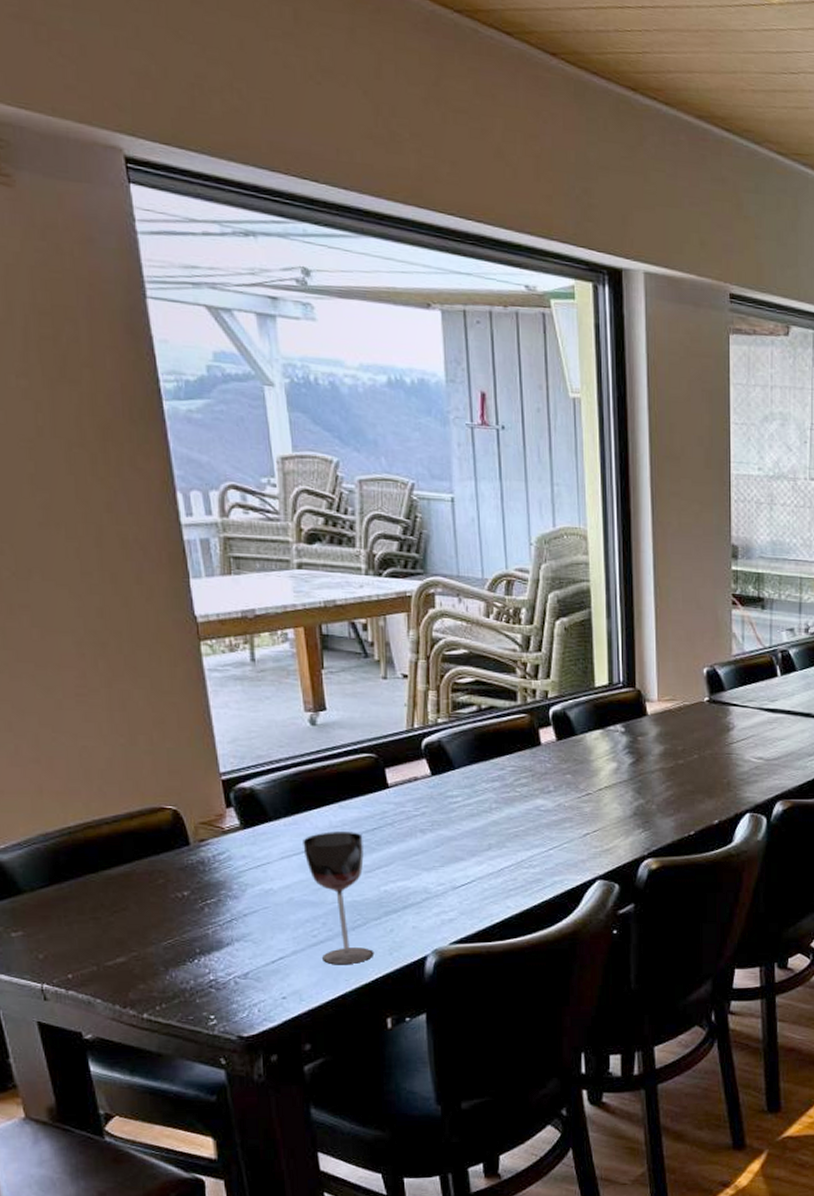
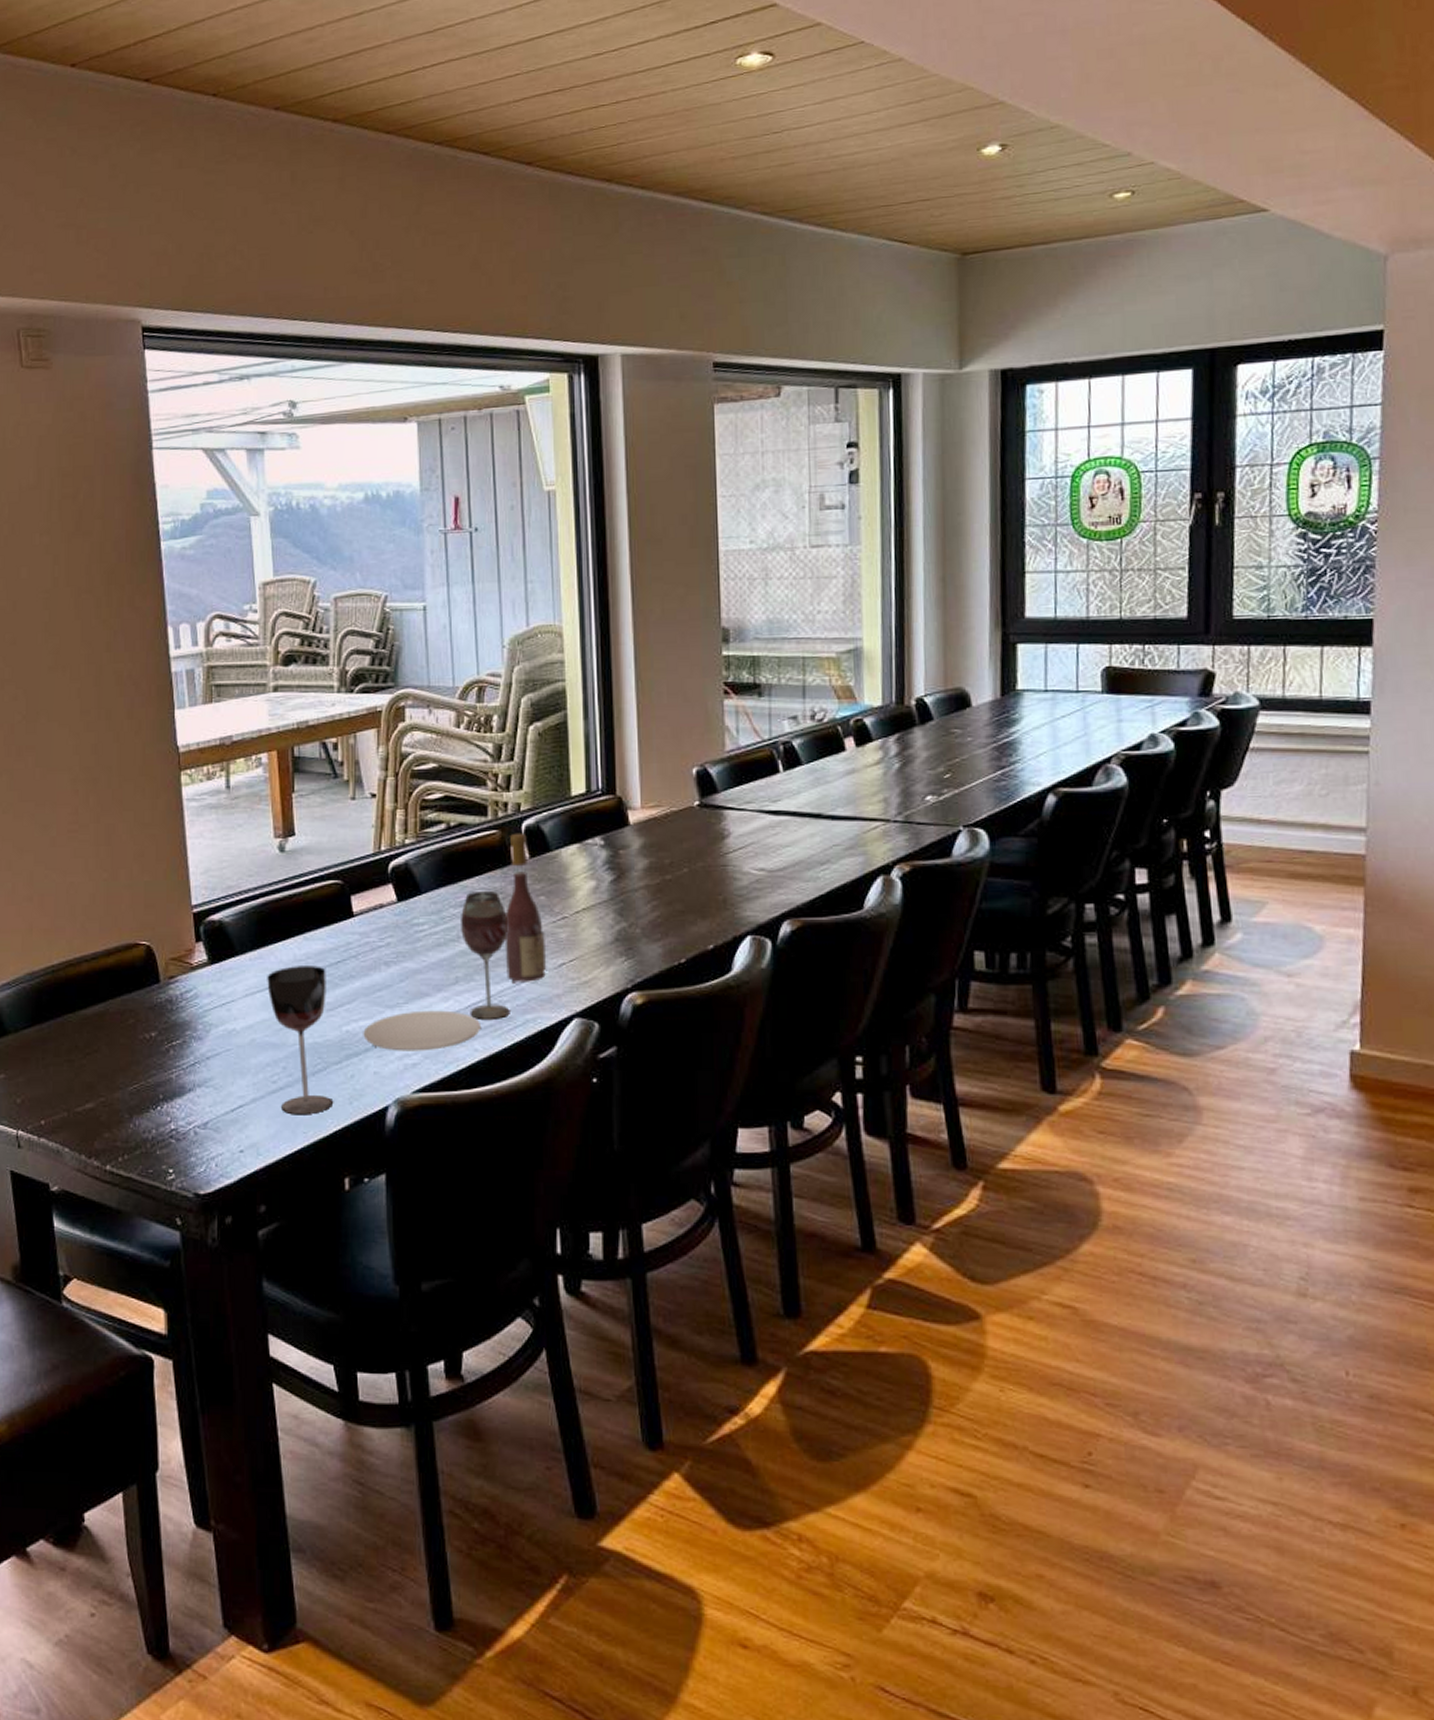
plate: none [401,873,514,909] -> present [363,1010,482,1051]
wineglass: none [493,768,538,881] -> present [461,890,509,1019]
wine bottle: none [534,717,573,849] -> present [504,832,547,982]

